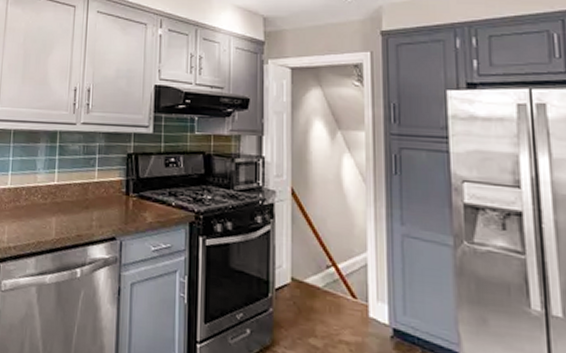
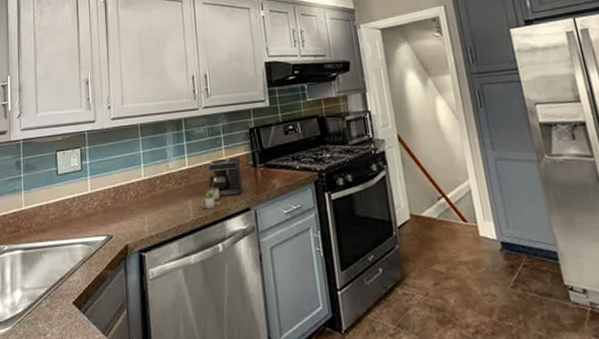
coffee maker: none [66,180,112,232] -> present [202,157,243,210]

